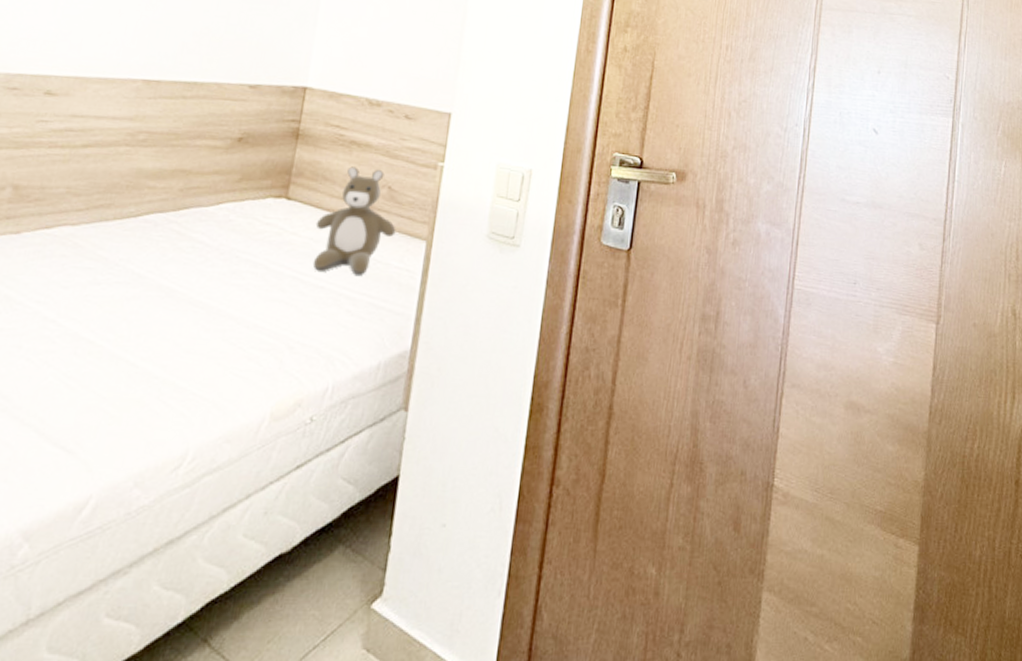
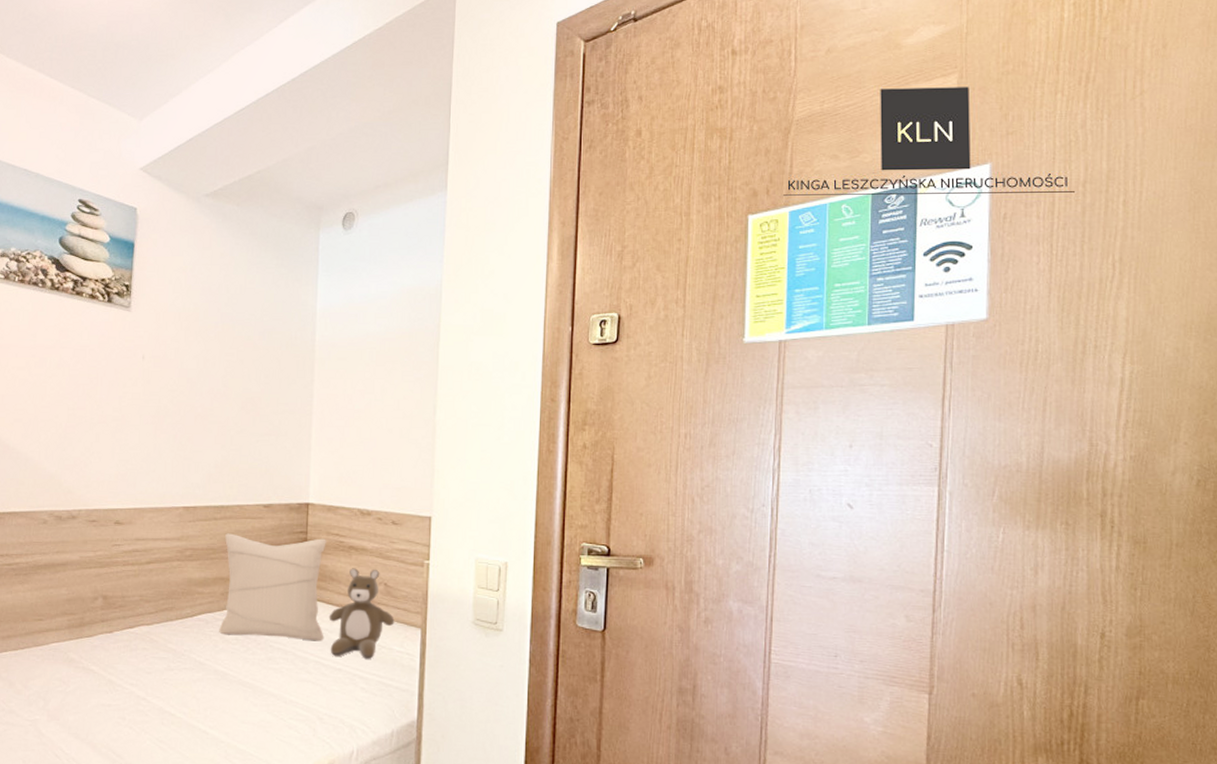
pillow: none [170,115,323,253] -> present [219,533,326,641]

